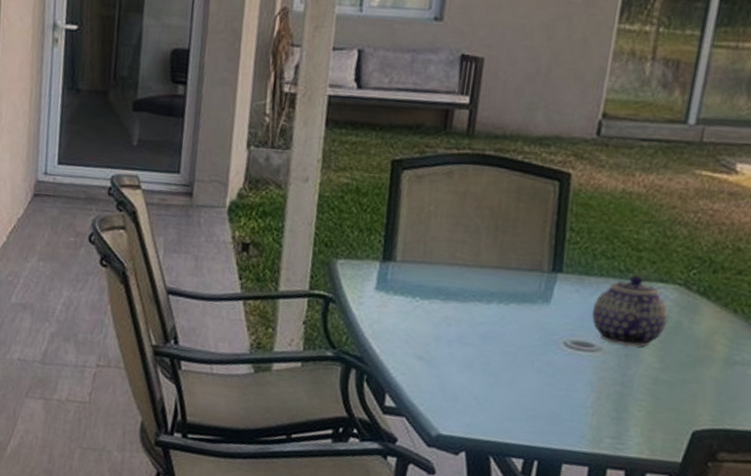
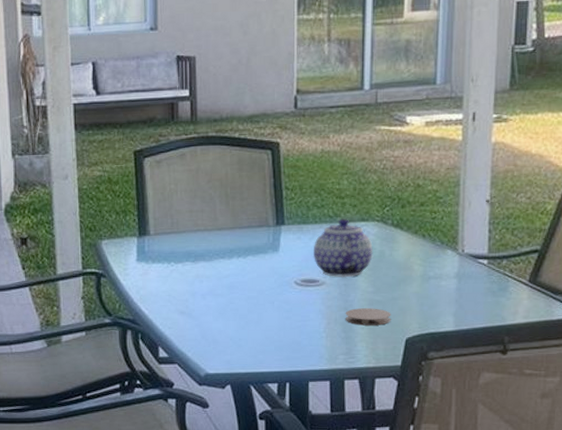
coaster: none [619,385,679,411] -> present [345,308,391,326]

